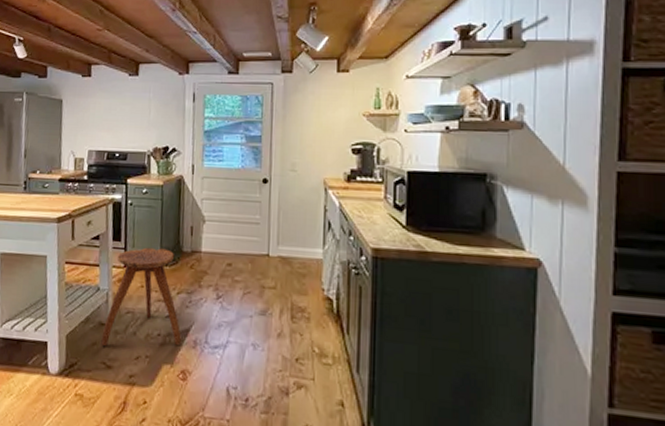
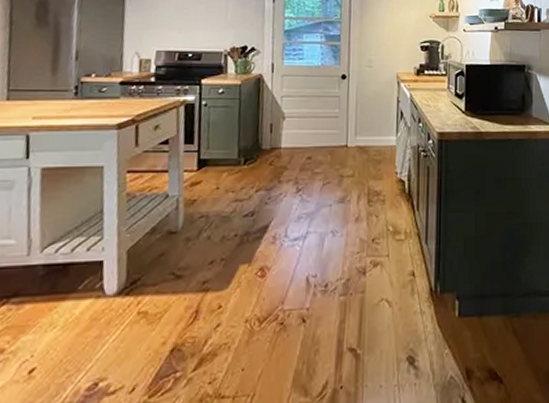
stool: present [101,247,183,347] -> none [169,148,261,257]

